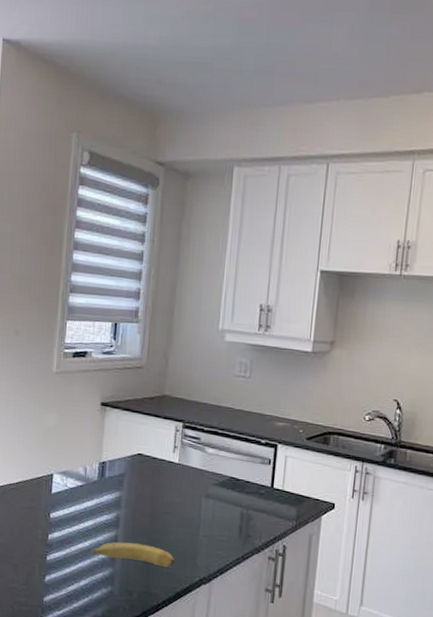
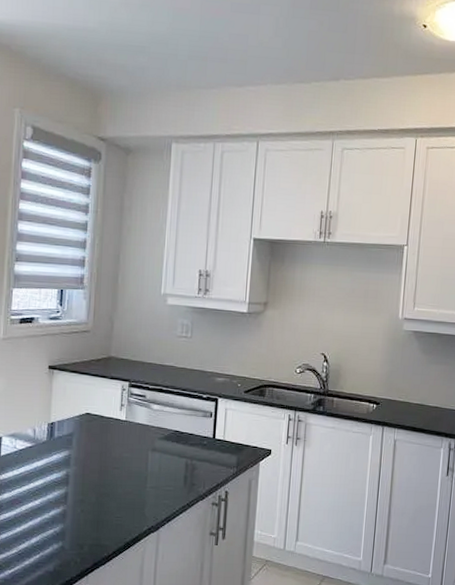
fruit: present [91,542,175,567] -> none [41,498,124,519]

